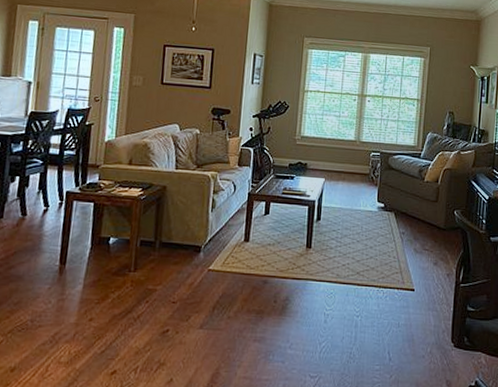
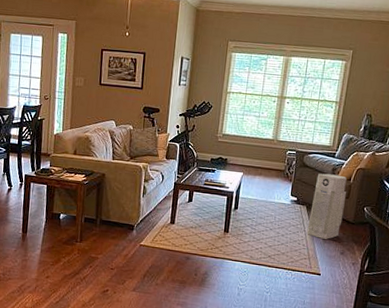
air purifier: none [396,175,436,249] -> present [306,173,347,239]

